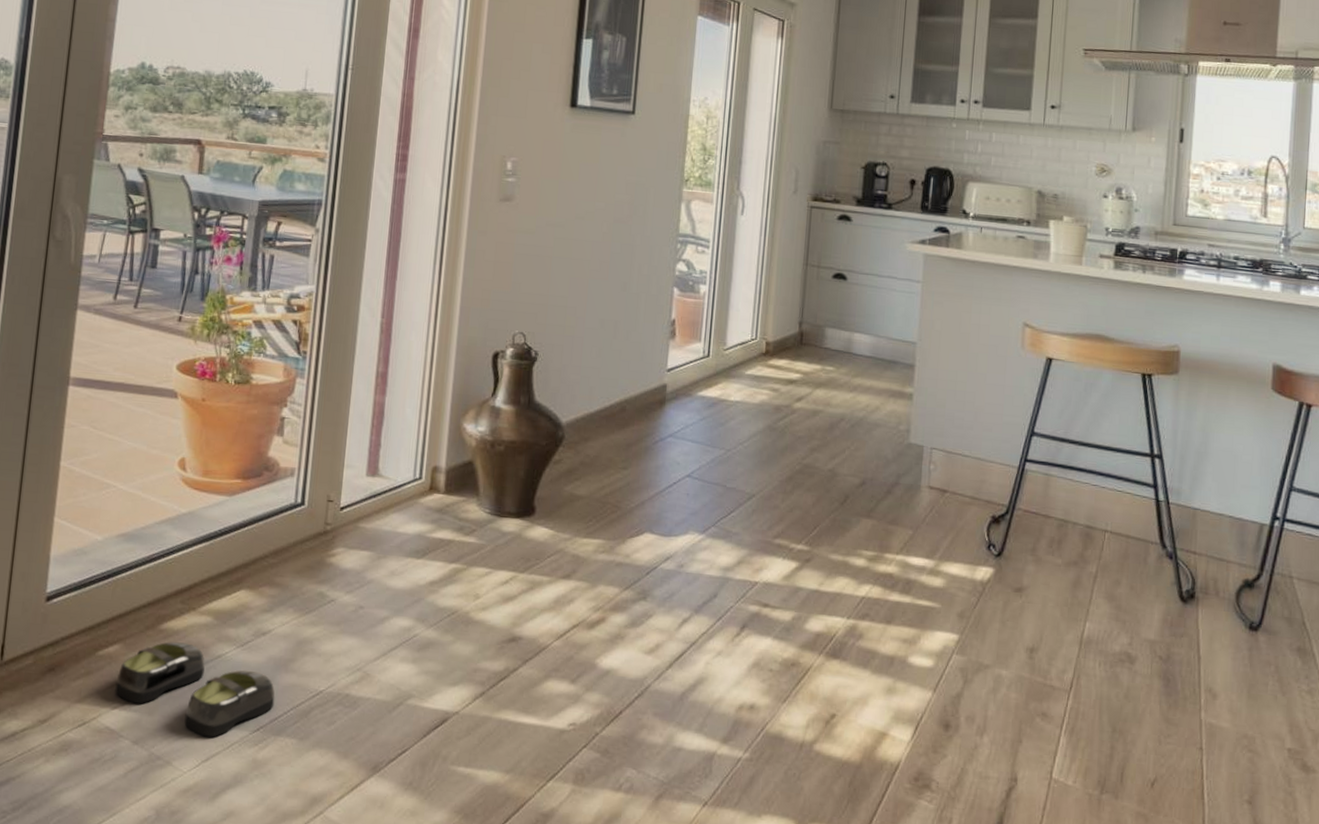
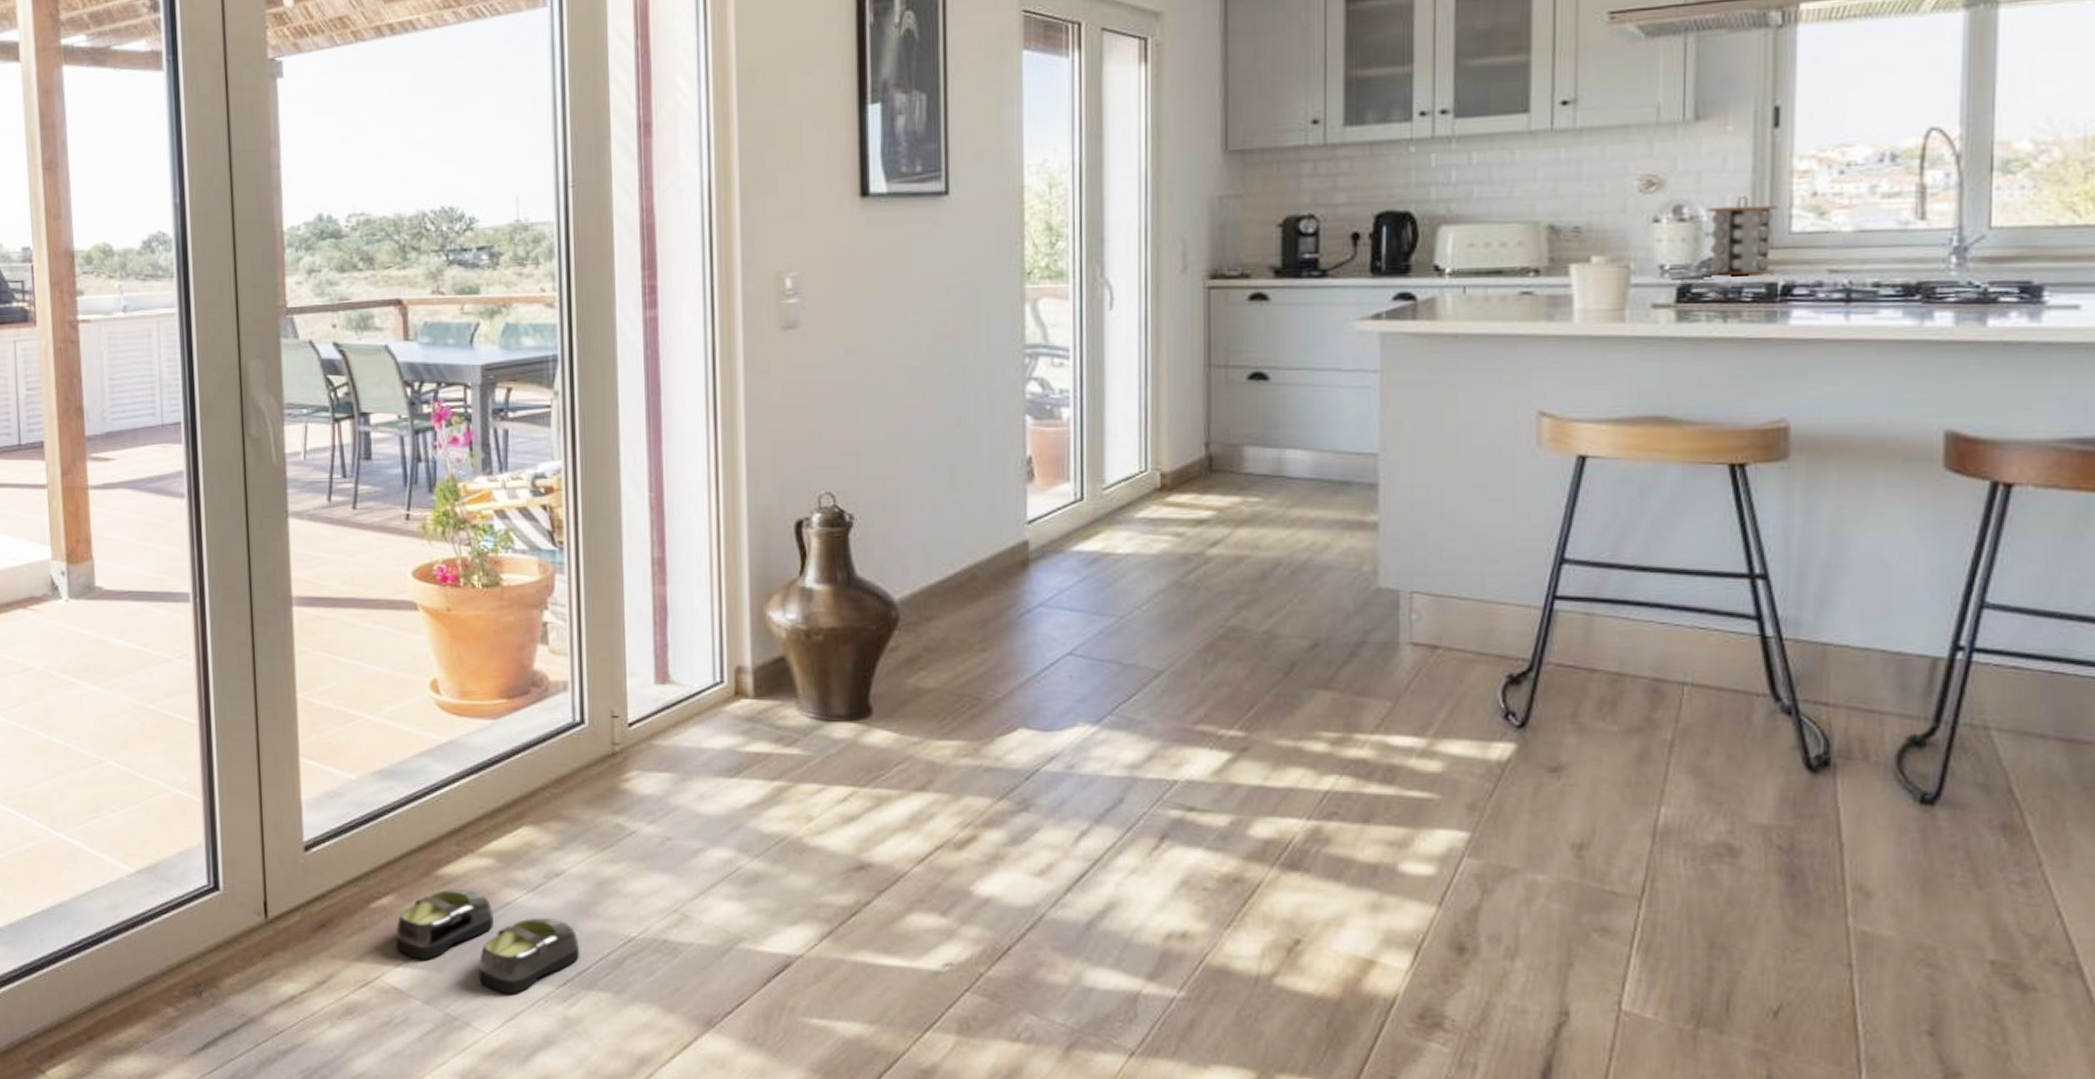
spice rack: none [1134,186,1180,243] -> present [1706,195,1778,277]

